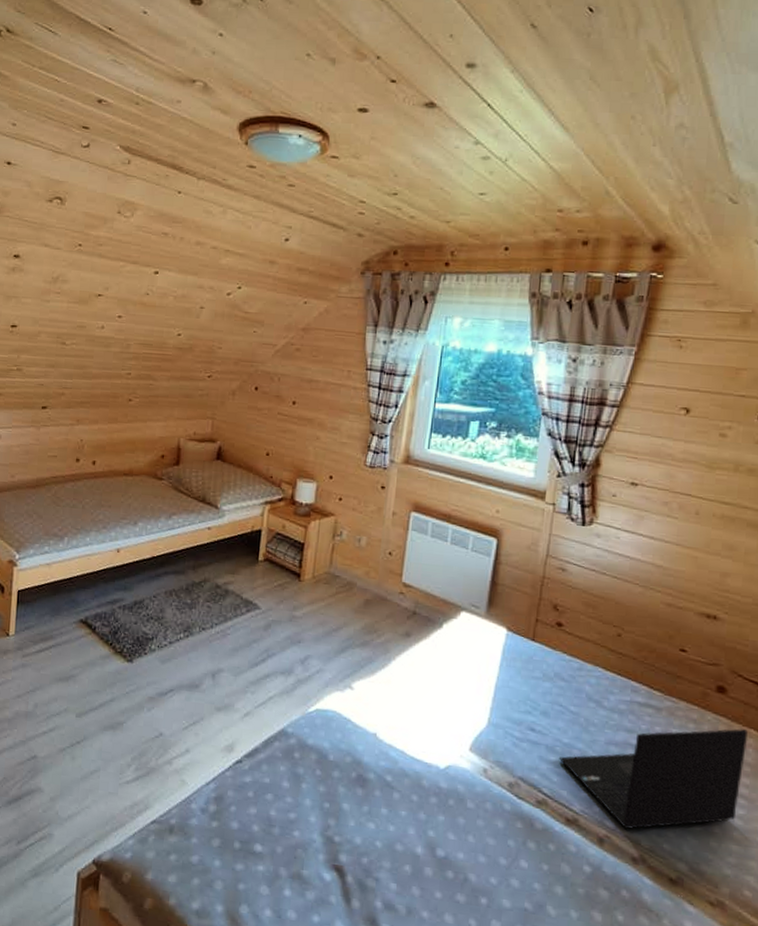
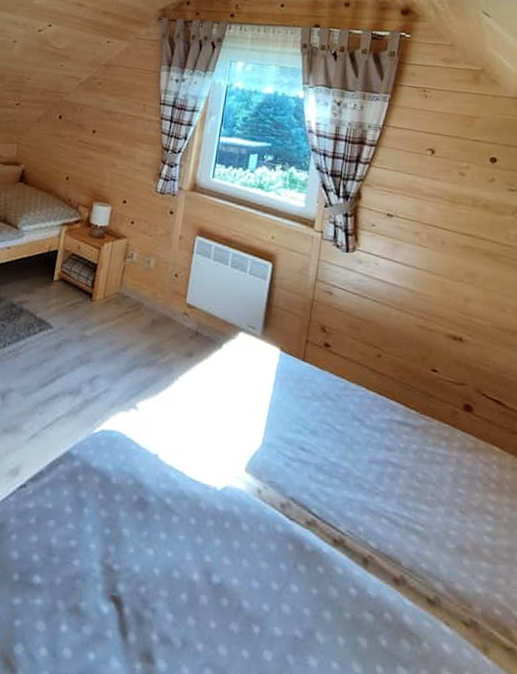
laptop: present [558,728,748,830] -> none [326,445,493,550]

